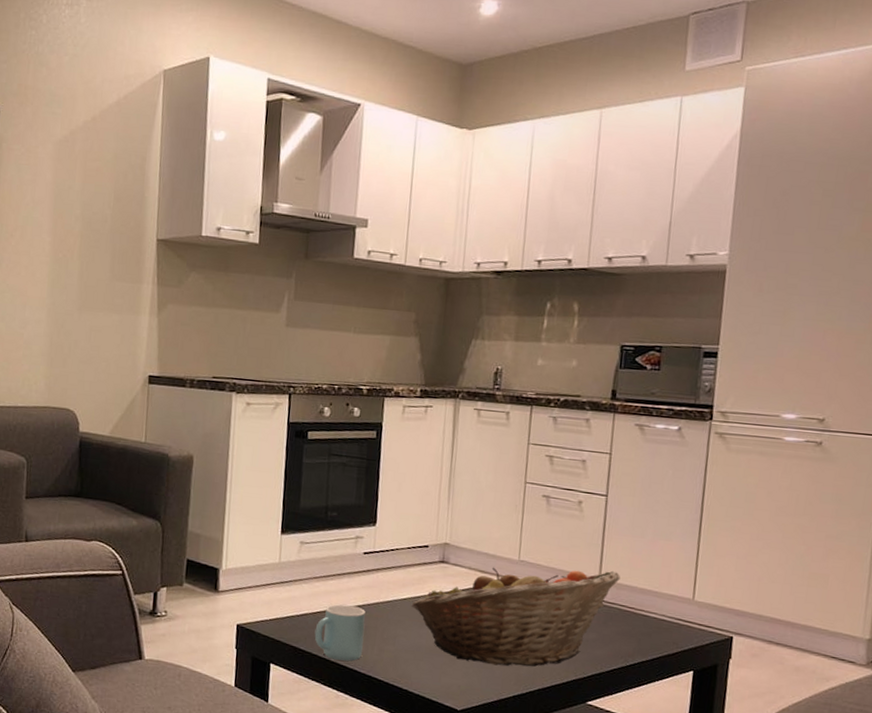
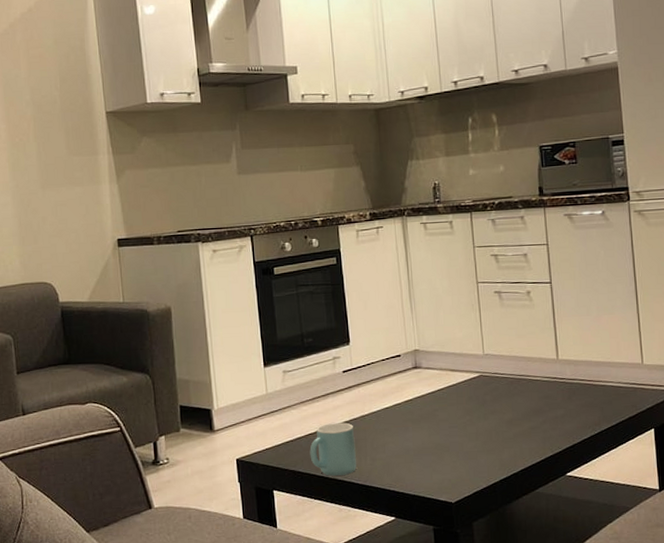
fruit basket: present [411,567,621,667] -> none [394,349,576,456]

